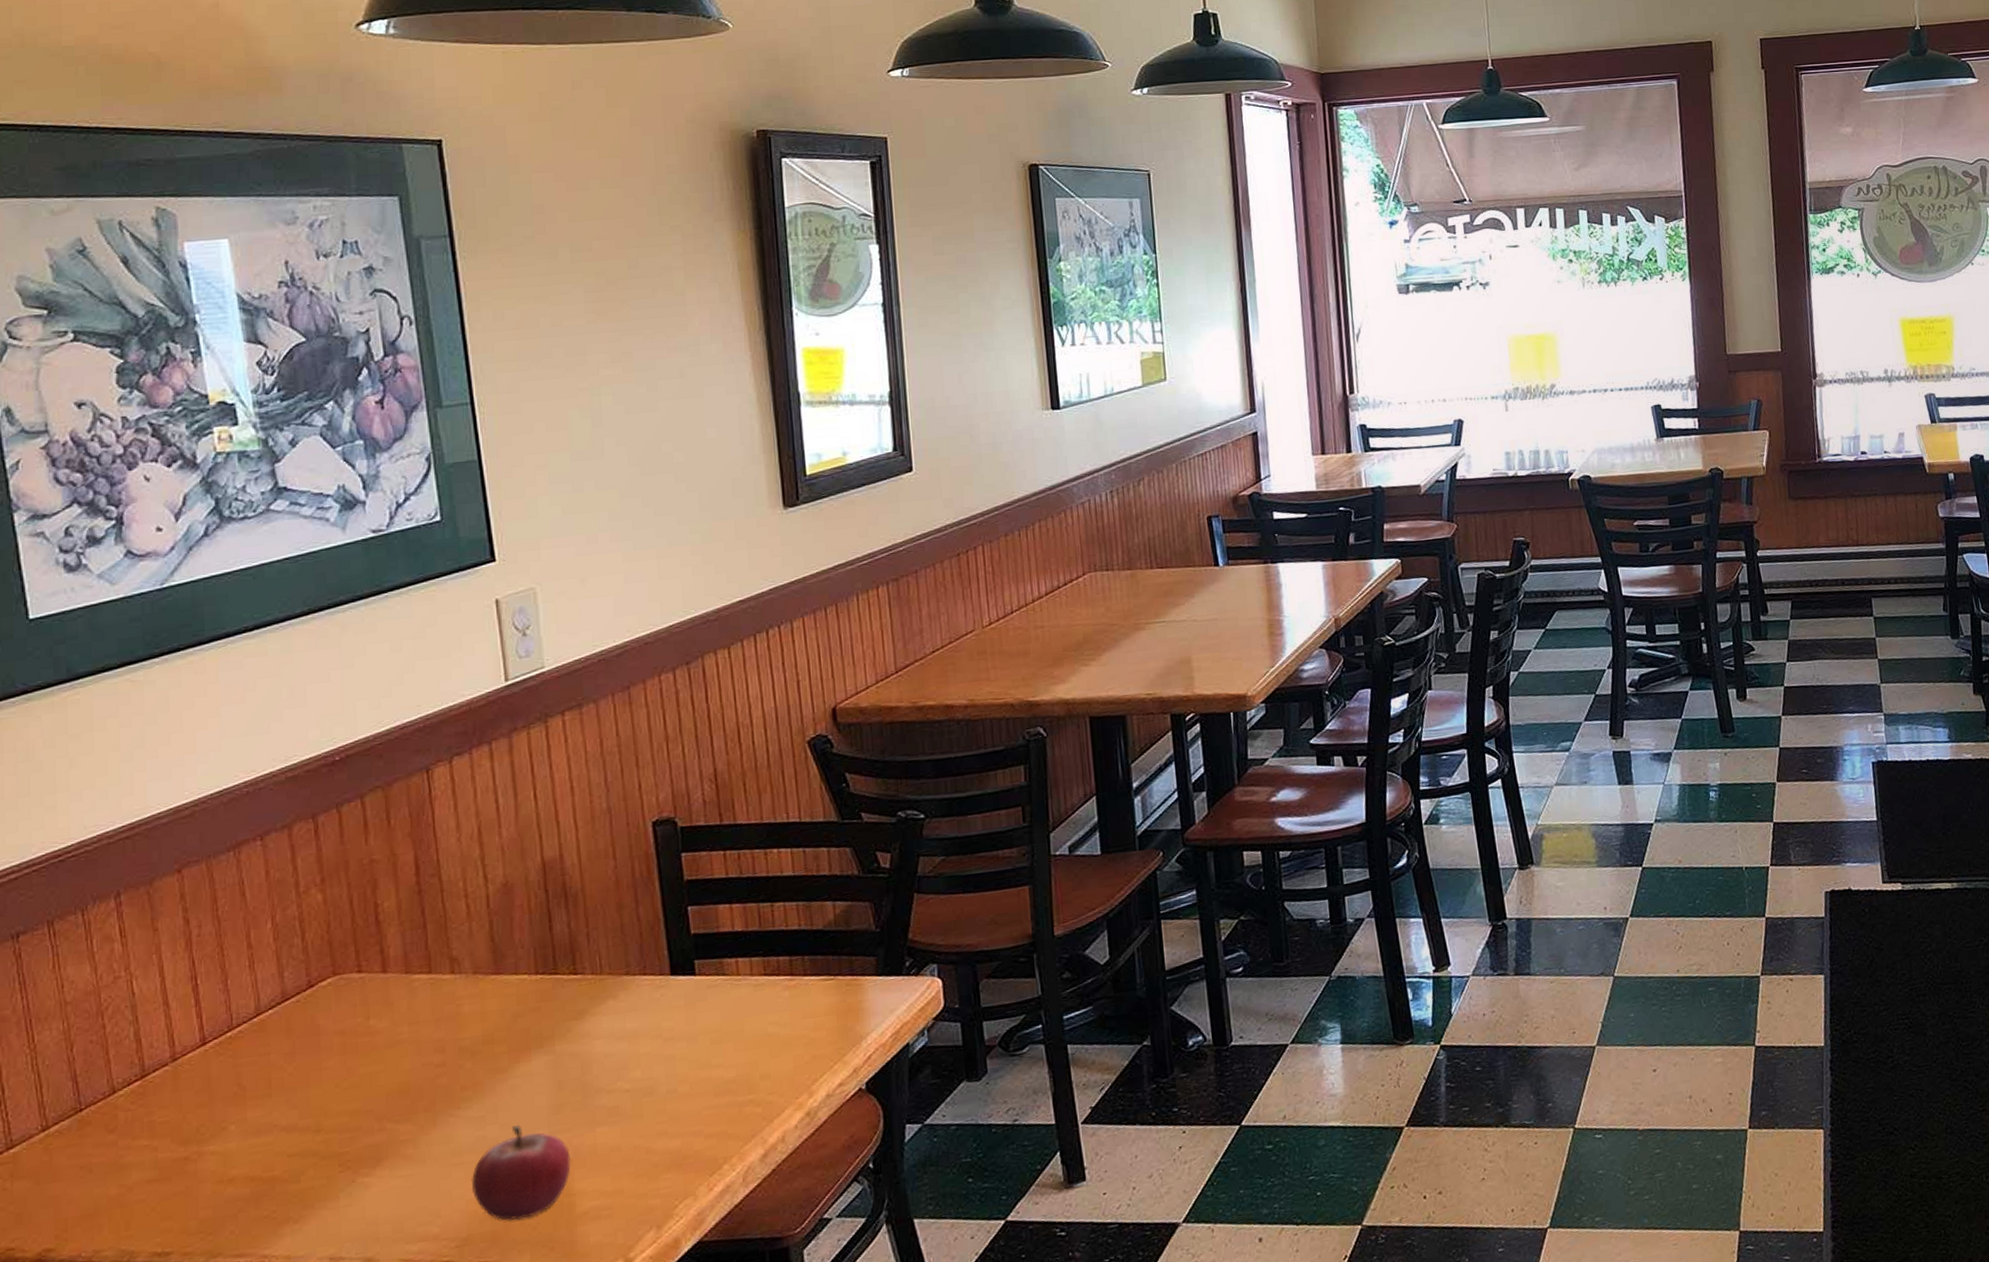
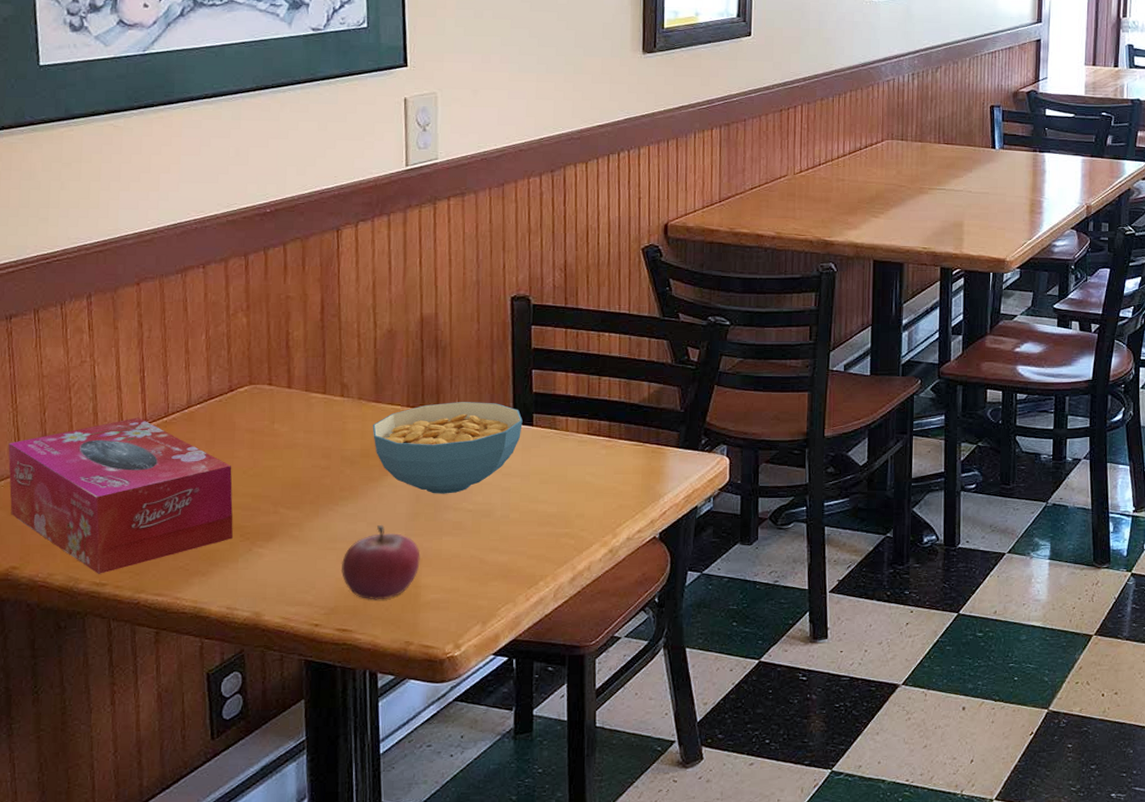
tissue box: none [28,1036,331,1242] -> present [8,417,234,574]
cereal bowl: none [494,953,683,1077] -> present [372,402,523,494]

